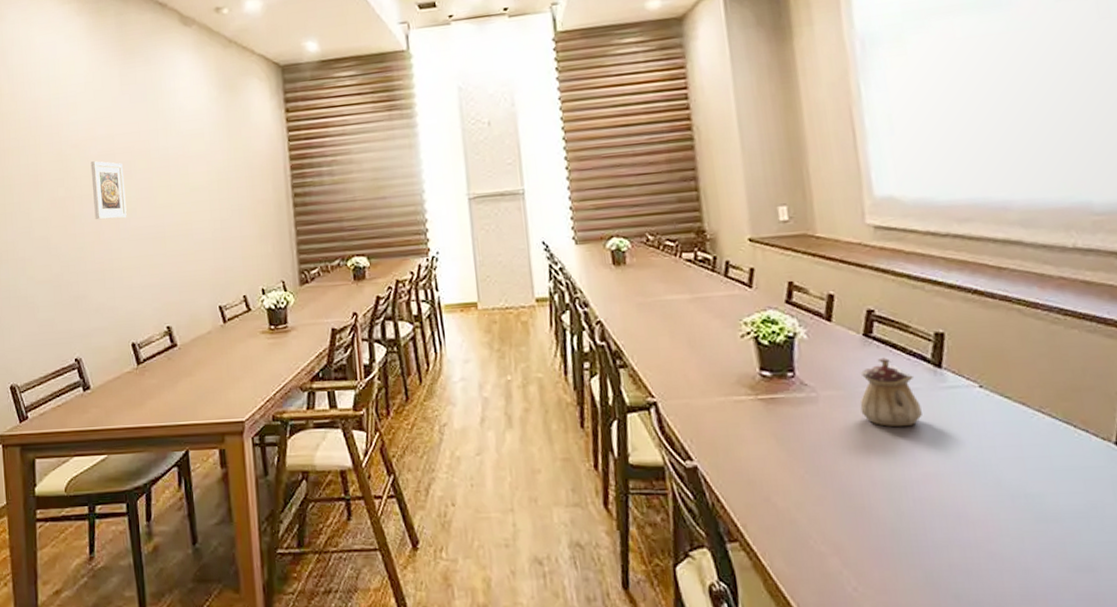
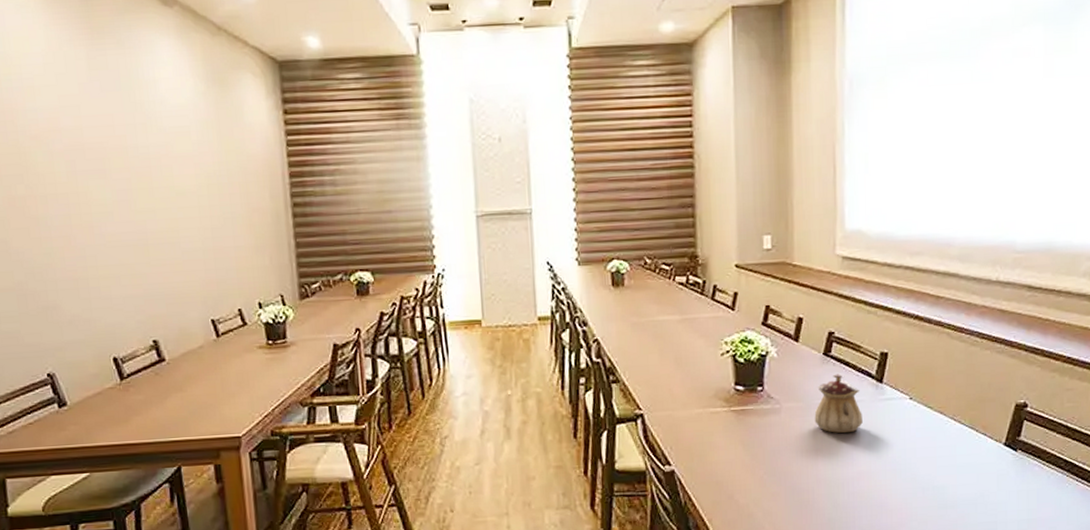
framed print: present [90,161,127,220] -> none [55,156,102,223]

